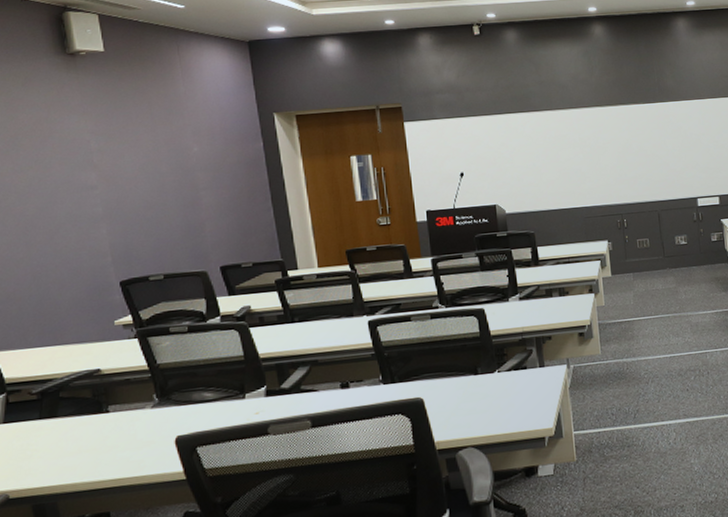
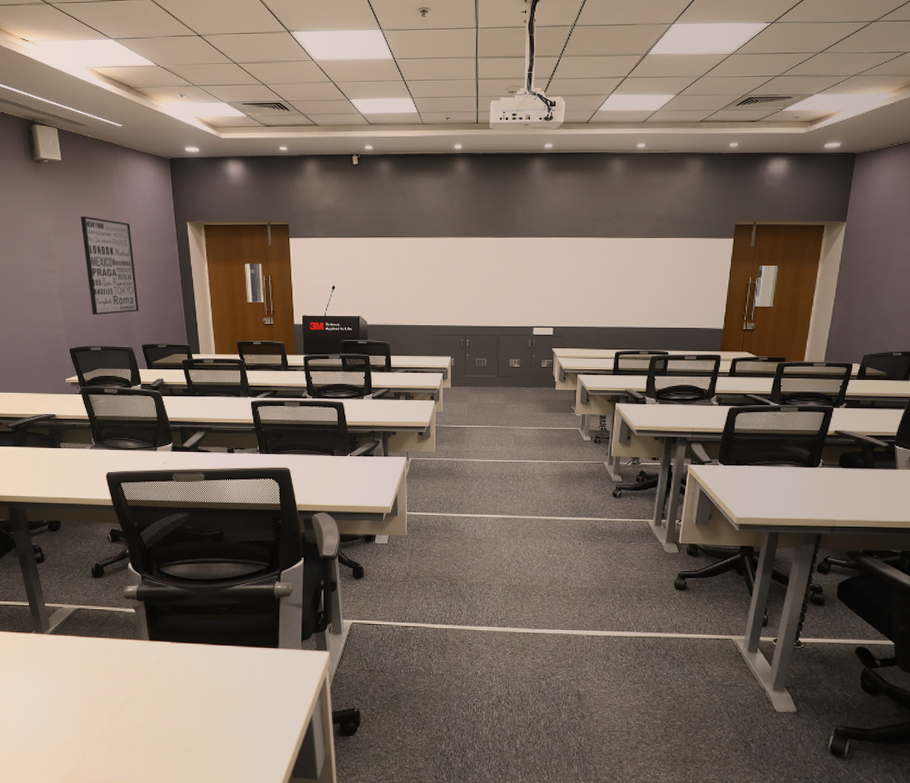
wall art: none [131,115,214,235] -> present [80,216,139,315]

